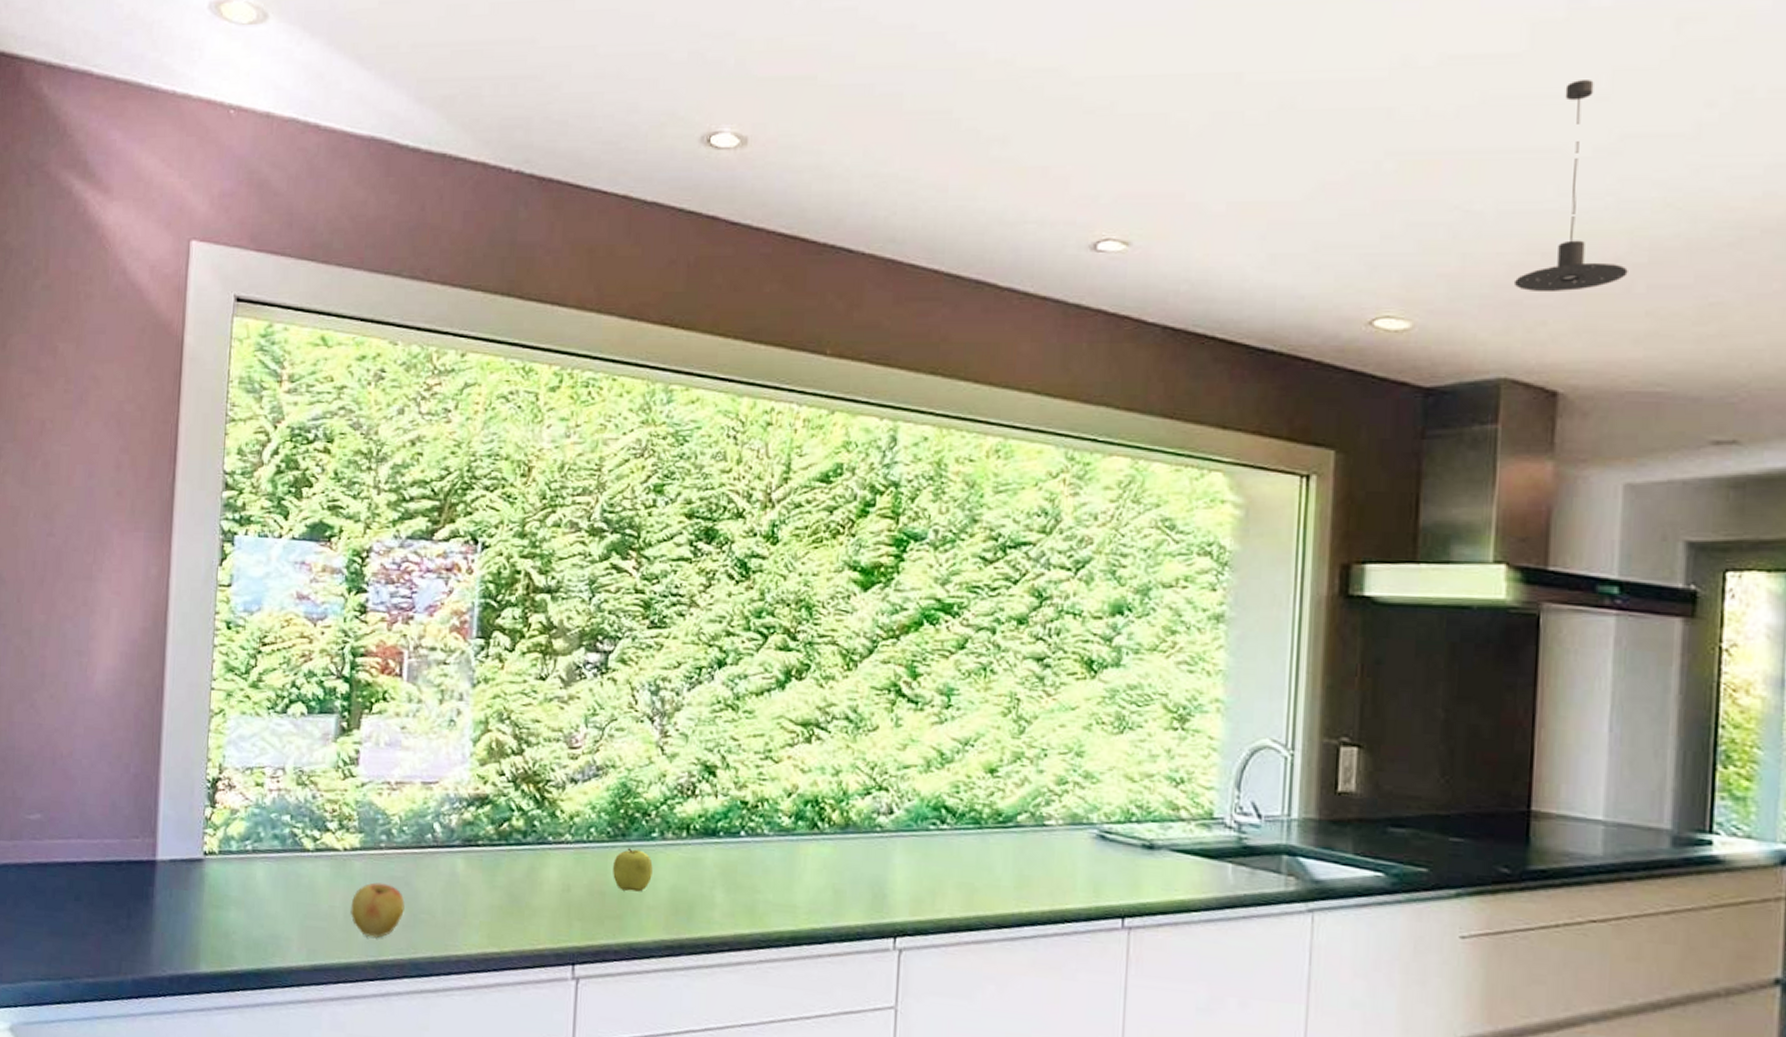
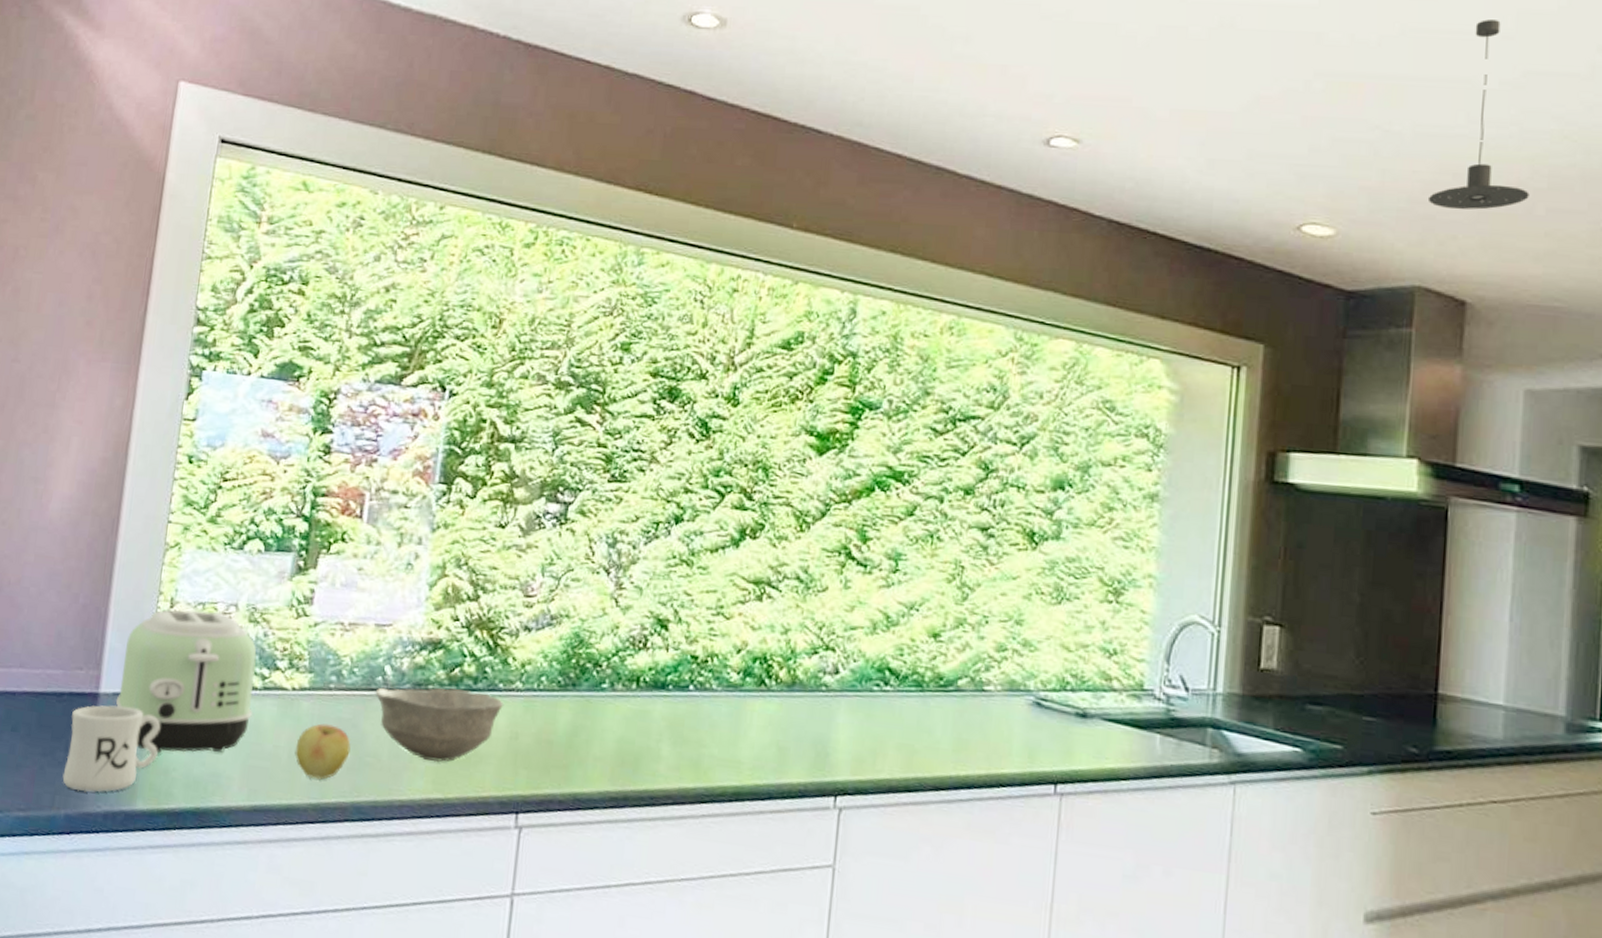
mug: none [127,872,218,957] -> present [62,705,161,792]
toaster: none [172,775,307,918] -> present [115,609,257,754]
bowl: none [425,842,555,917] -> present [375,687,505,763]
fruit: present [613,847,653,892] -> none [561,697,602,742]

